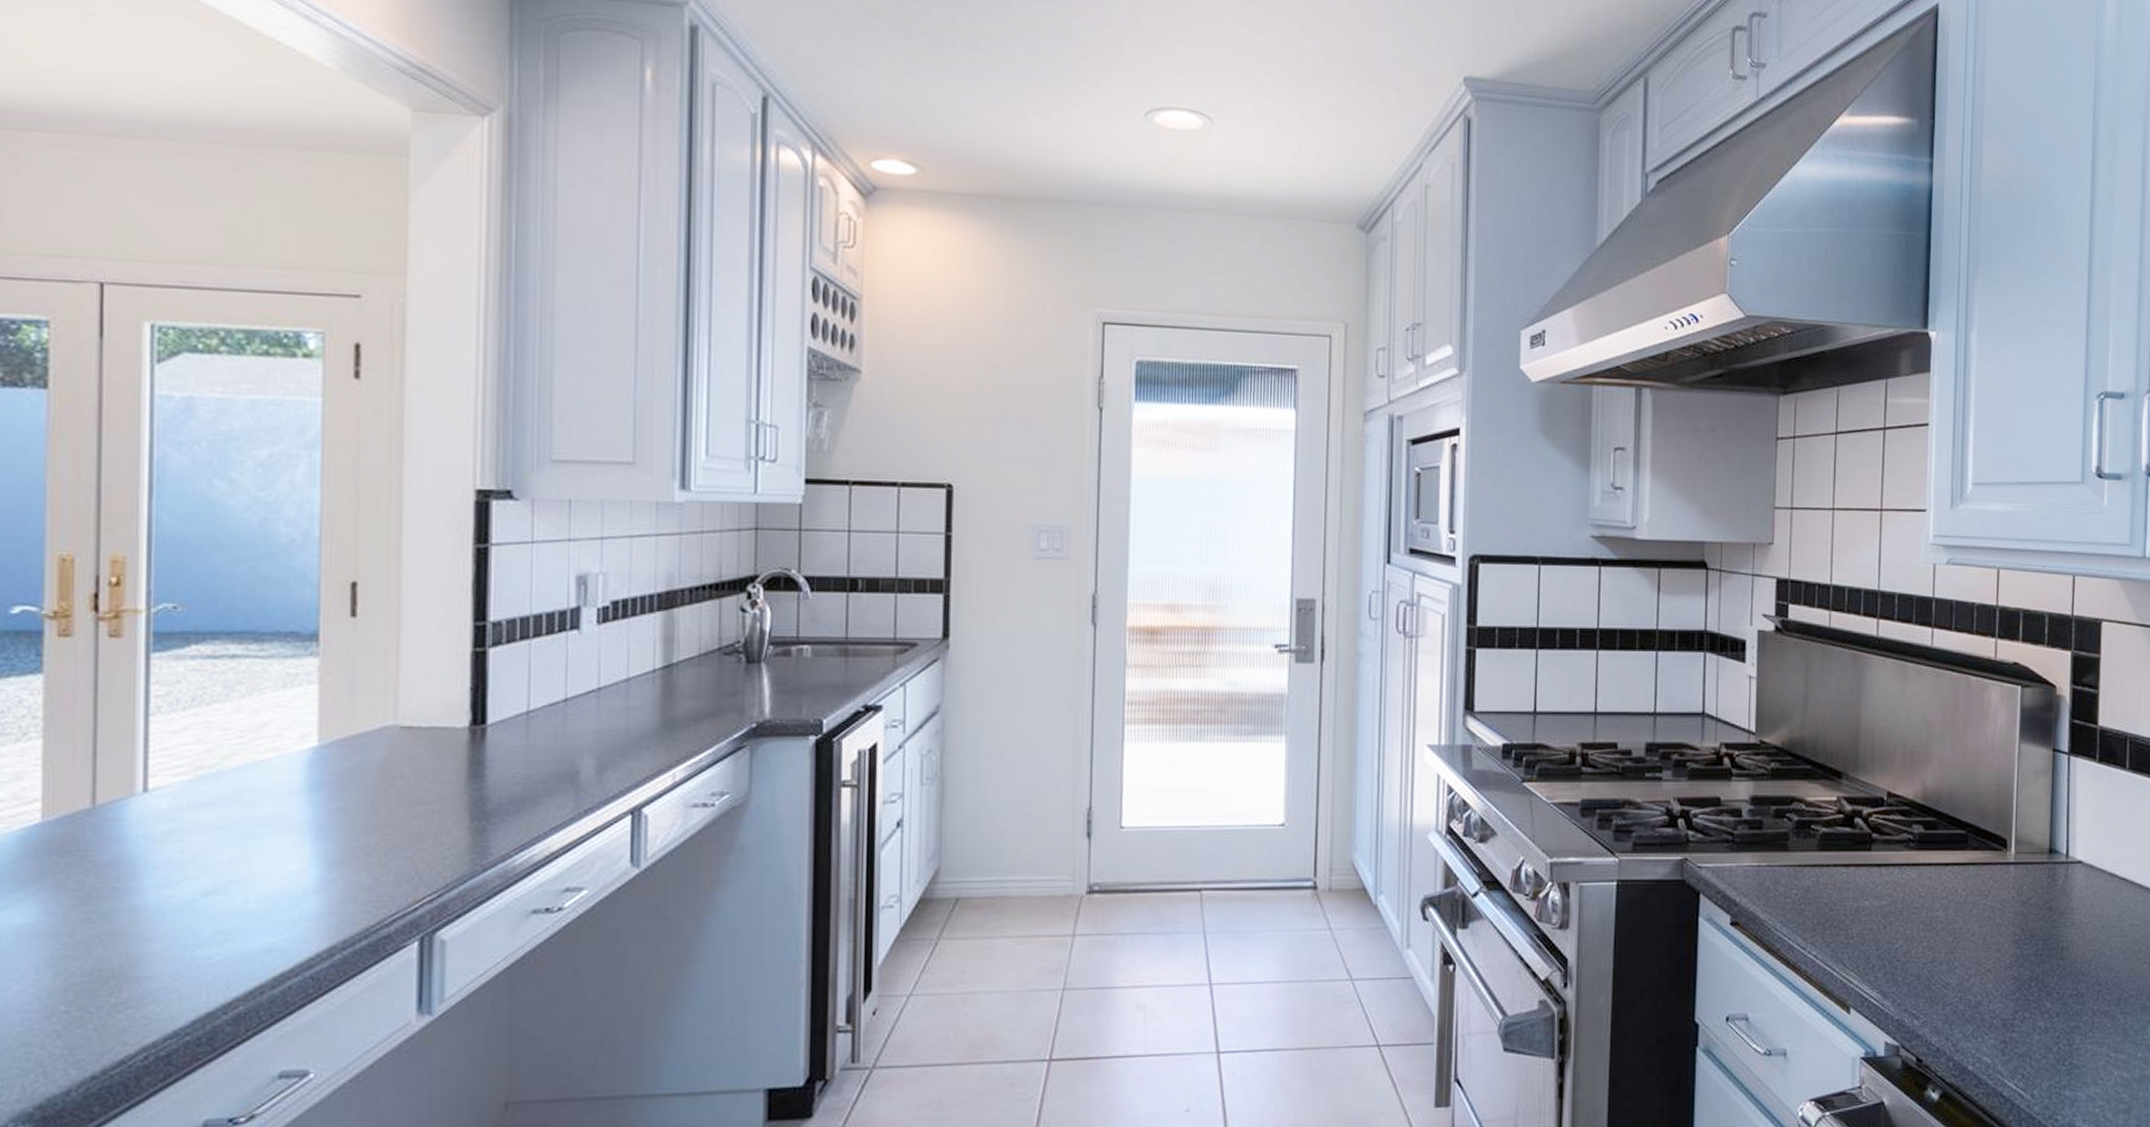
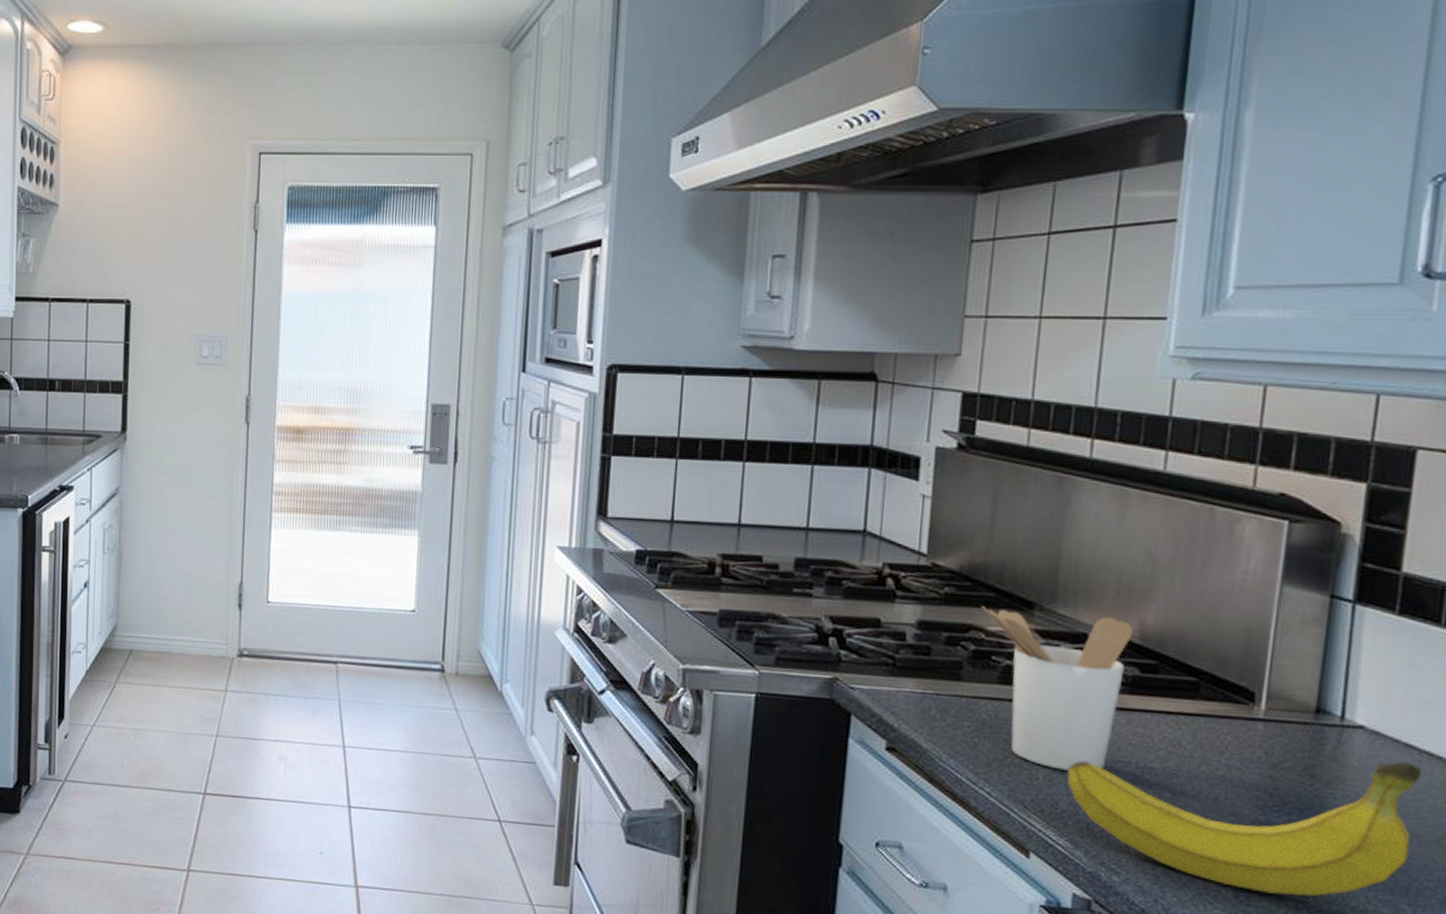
utensil holder: none [1801,778,1917,927] -> present [981,606,1134,771]
fruit: none [1875,889,2121,1019] -> present [1067,761,1421,897]

